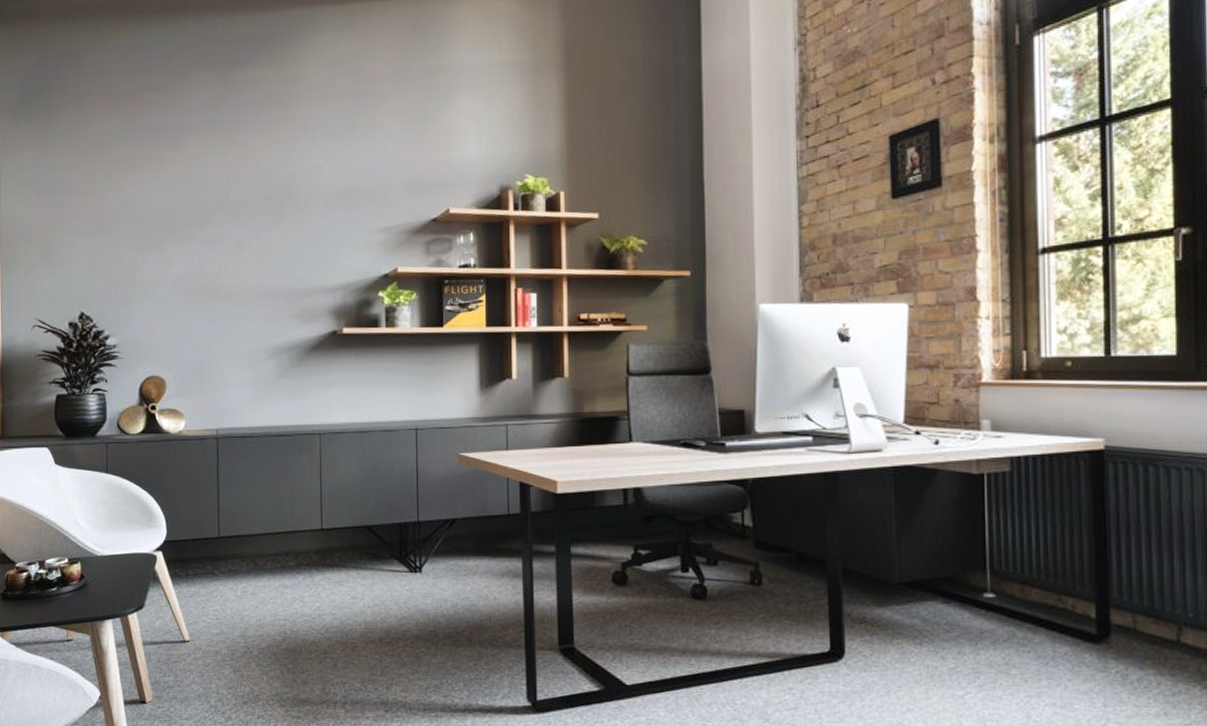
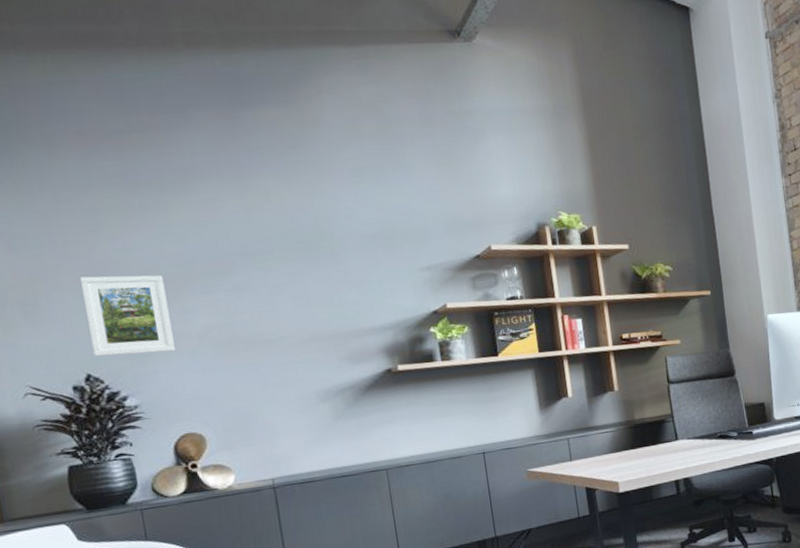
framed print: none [86,223,152,298] -> present [79,275,176,357]

